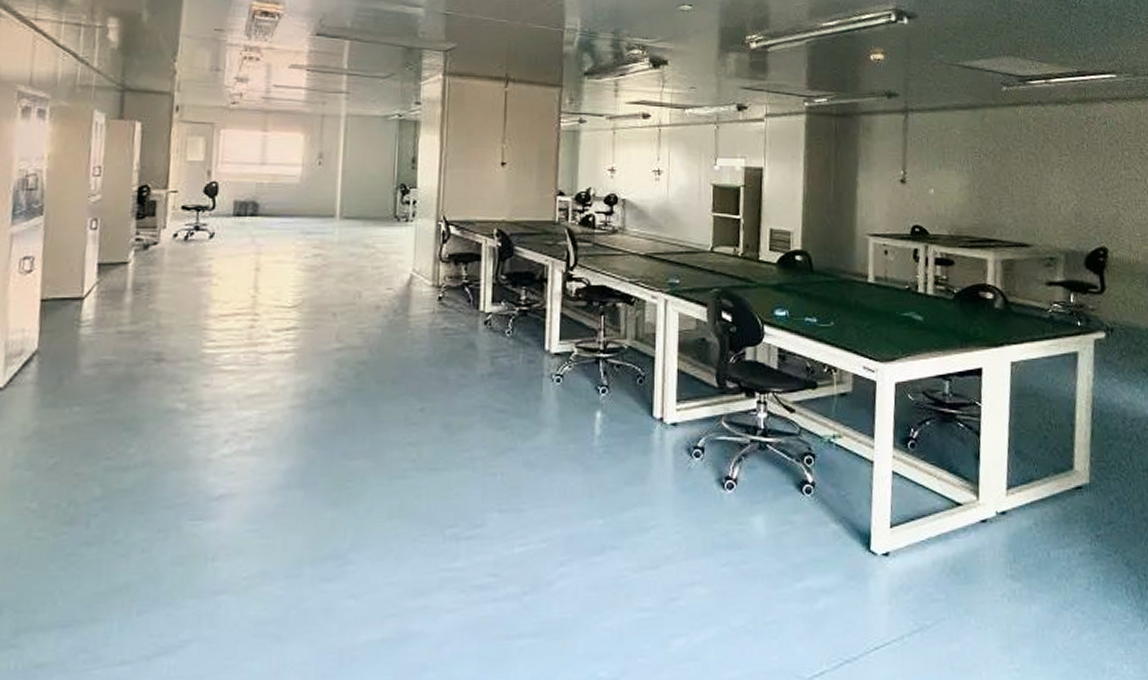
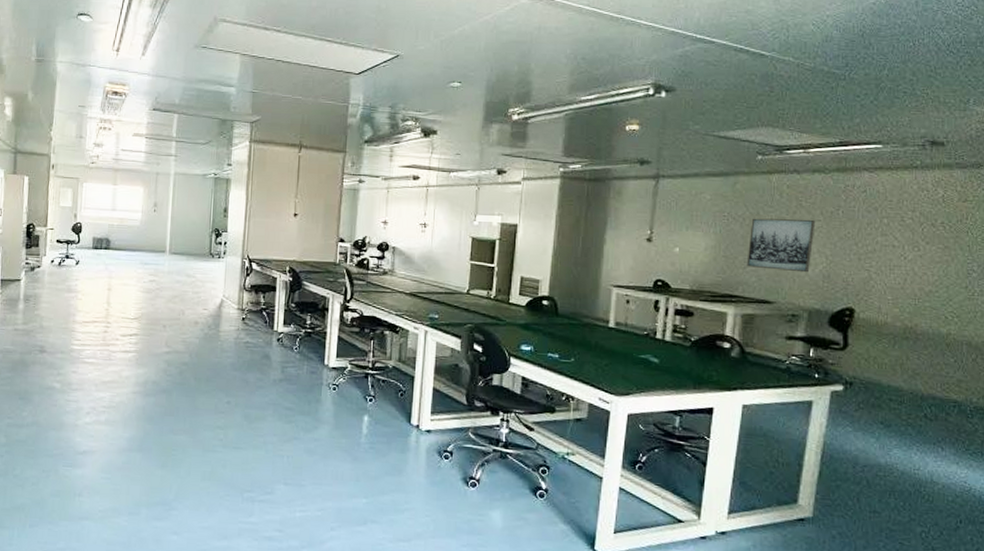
wall art: none [1001,153,1064,211] -> present [746,218,816,273]

